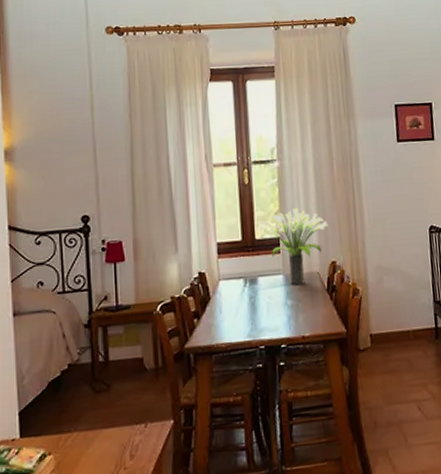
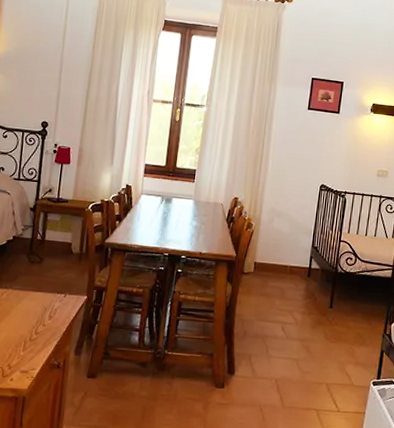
potted plant: present [259,208,329,285] -> none [181,148,238,210]

